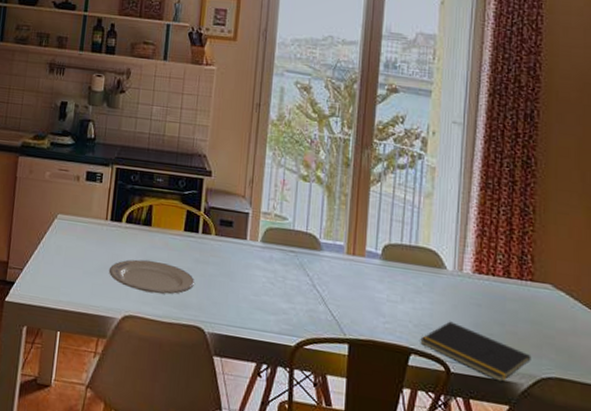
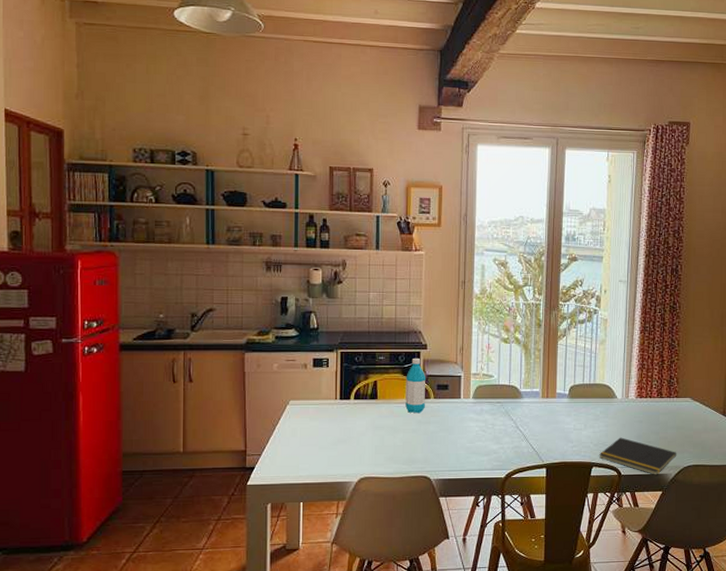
plate: present [108,259,196,294] -> none [342,429,420,456]
water bottle: none [182,184,208,251] -> present [405,358,426,414]

